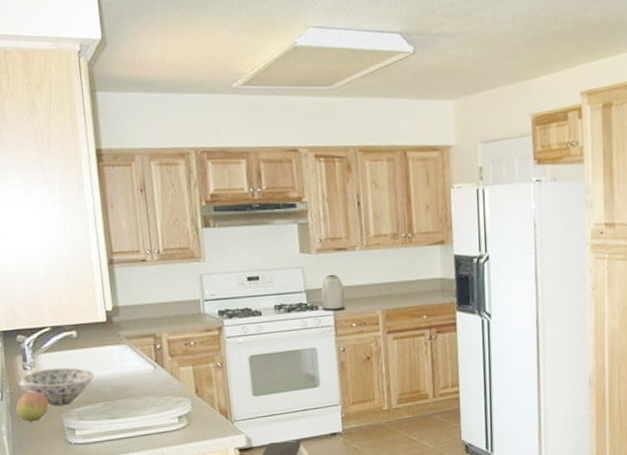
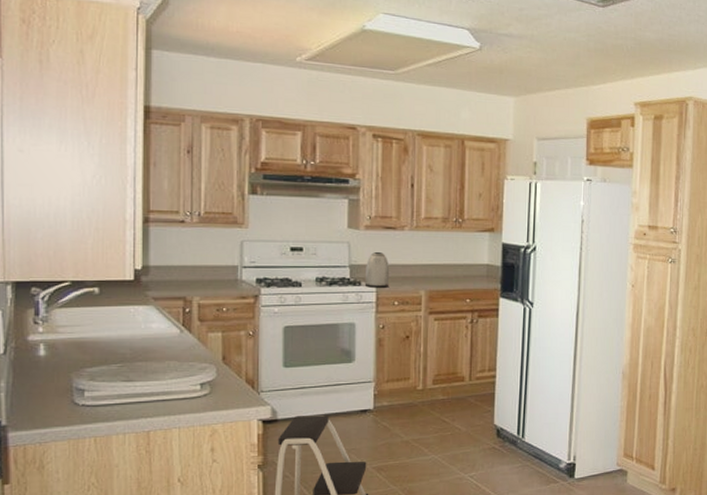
fruit: present [15,391,49,422] -> none [20,347,58,379]
bowl: present [22,367,95,407] -> none [31,325,114,365]

